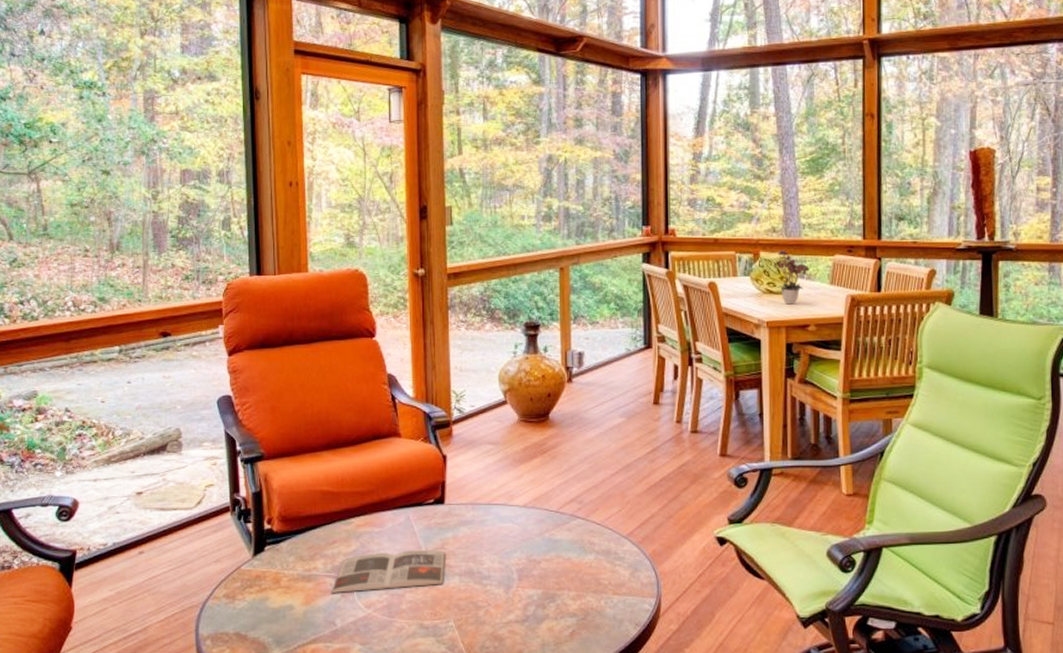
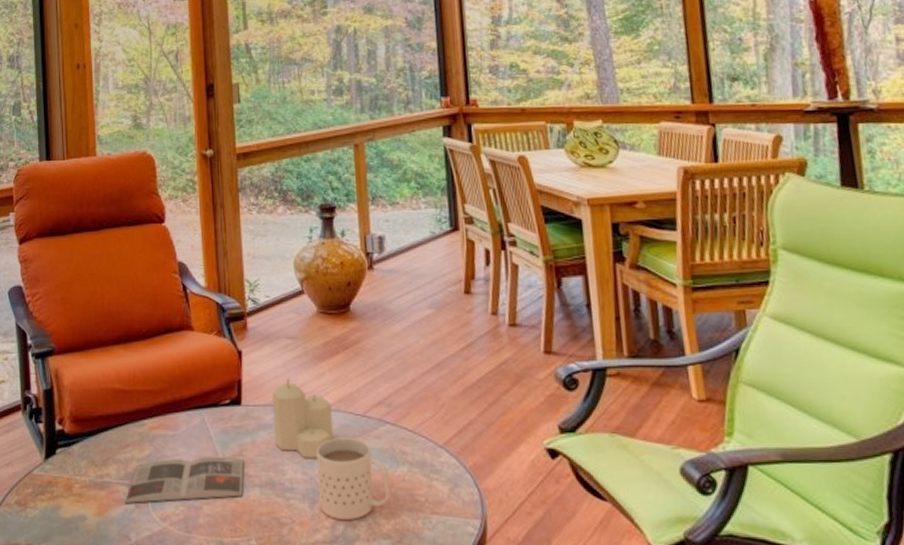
candle: none [474,479,529,549] -> present [272,378,334,458]
mug: none [513,531,578,602] -> present [316,437,391,520]
flower arrangement: present [773,249,810,305] -> none [590,118,632,179]

